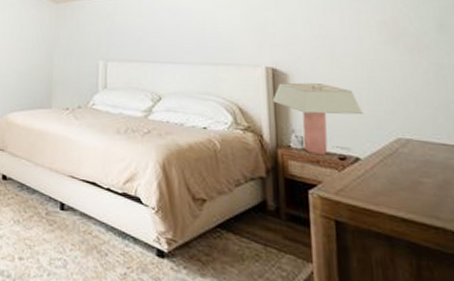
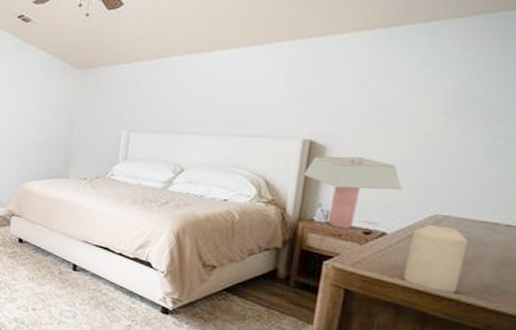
candle: none [383,148,440,221] -> present [402,224,468,294]

